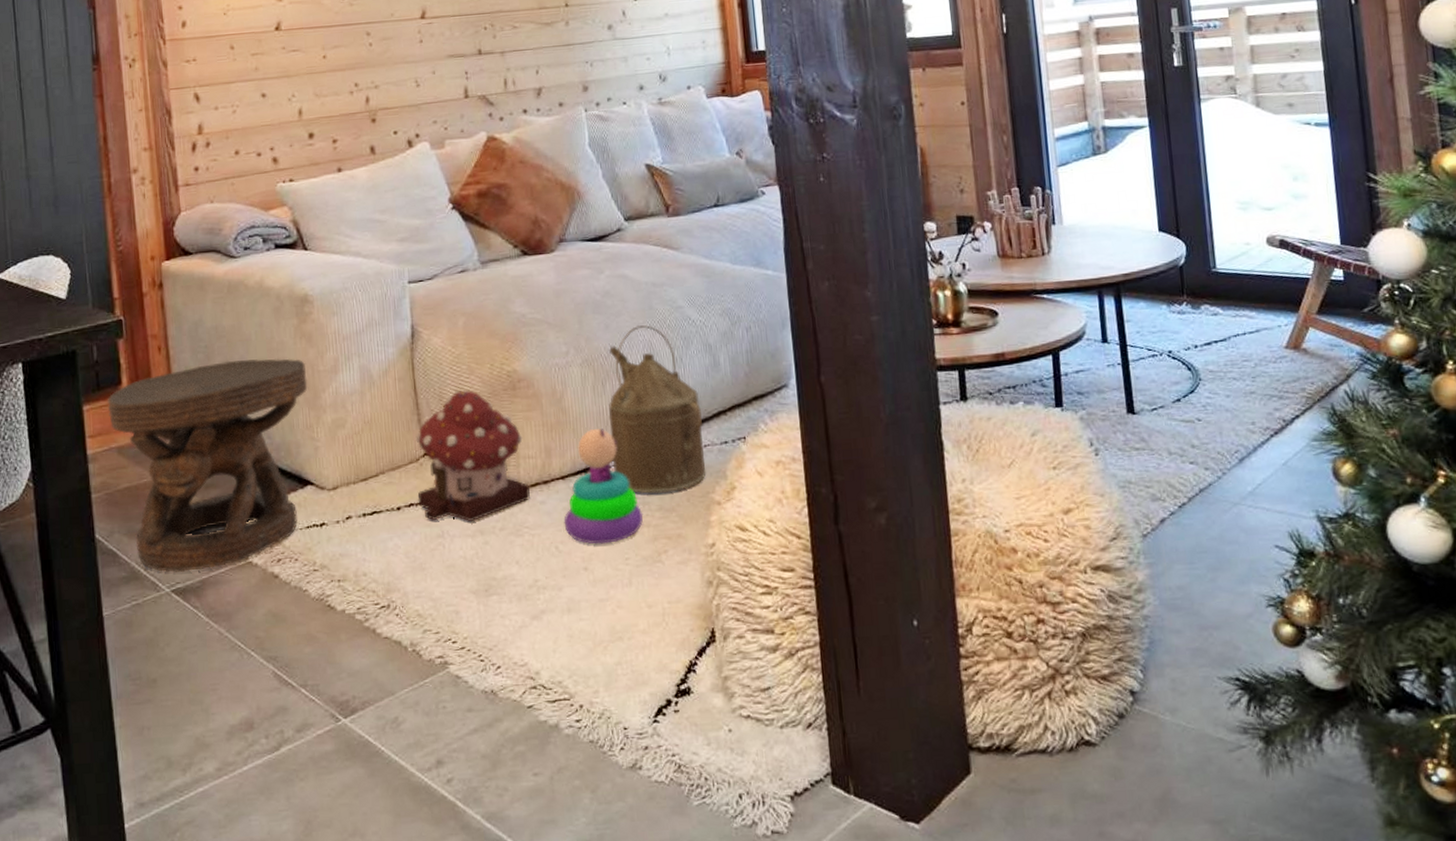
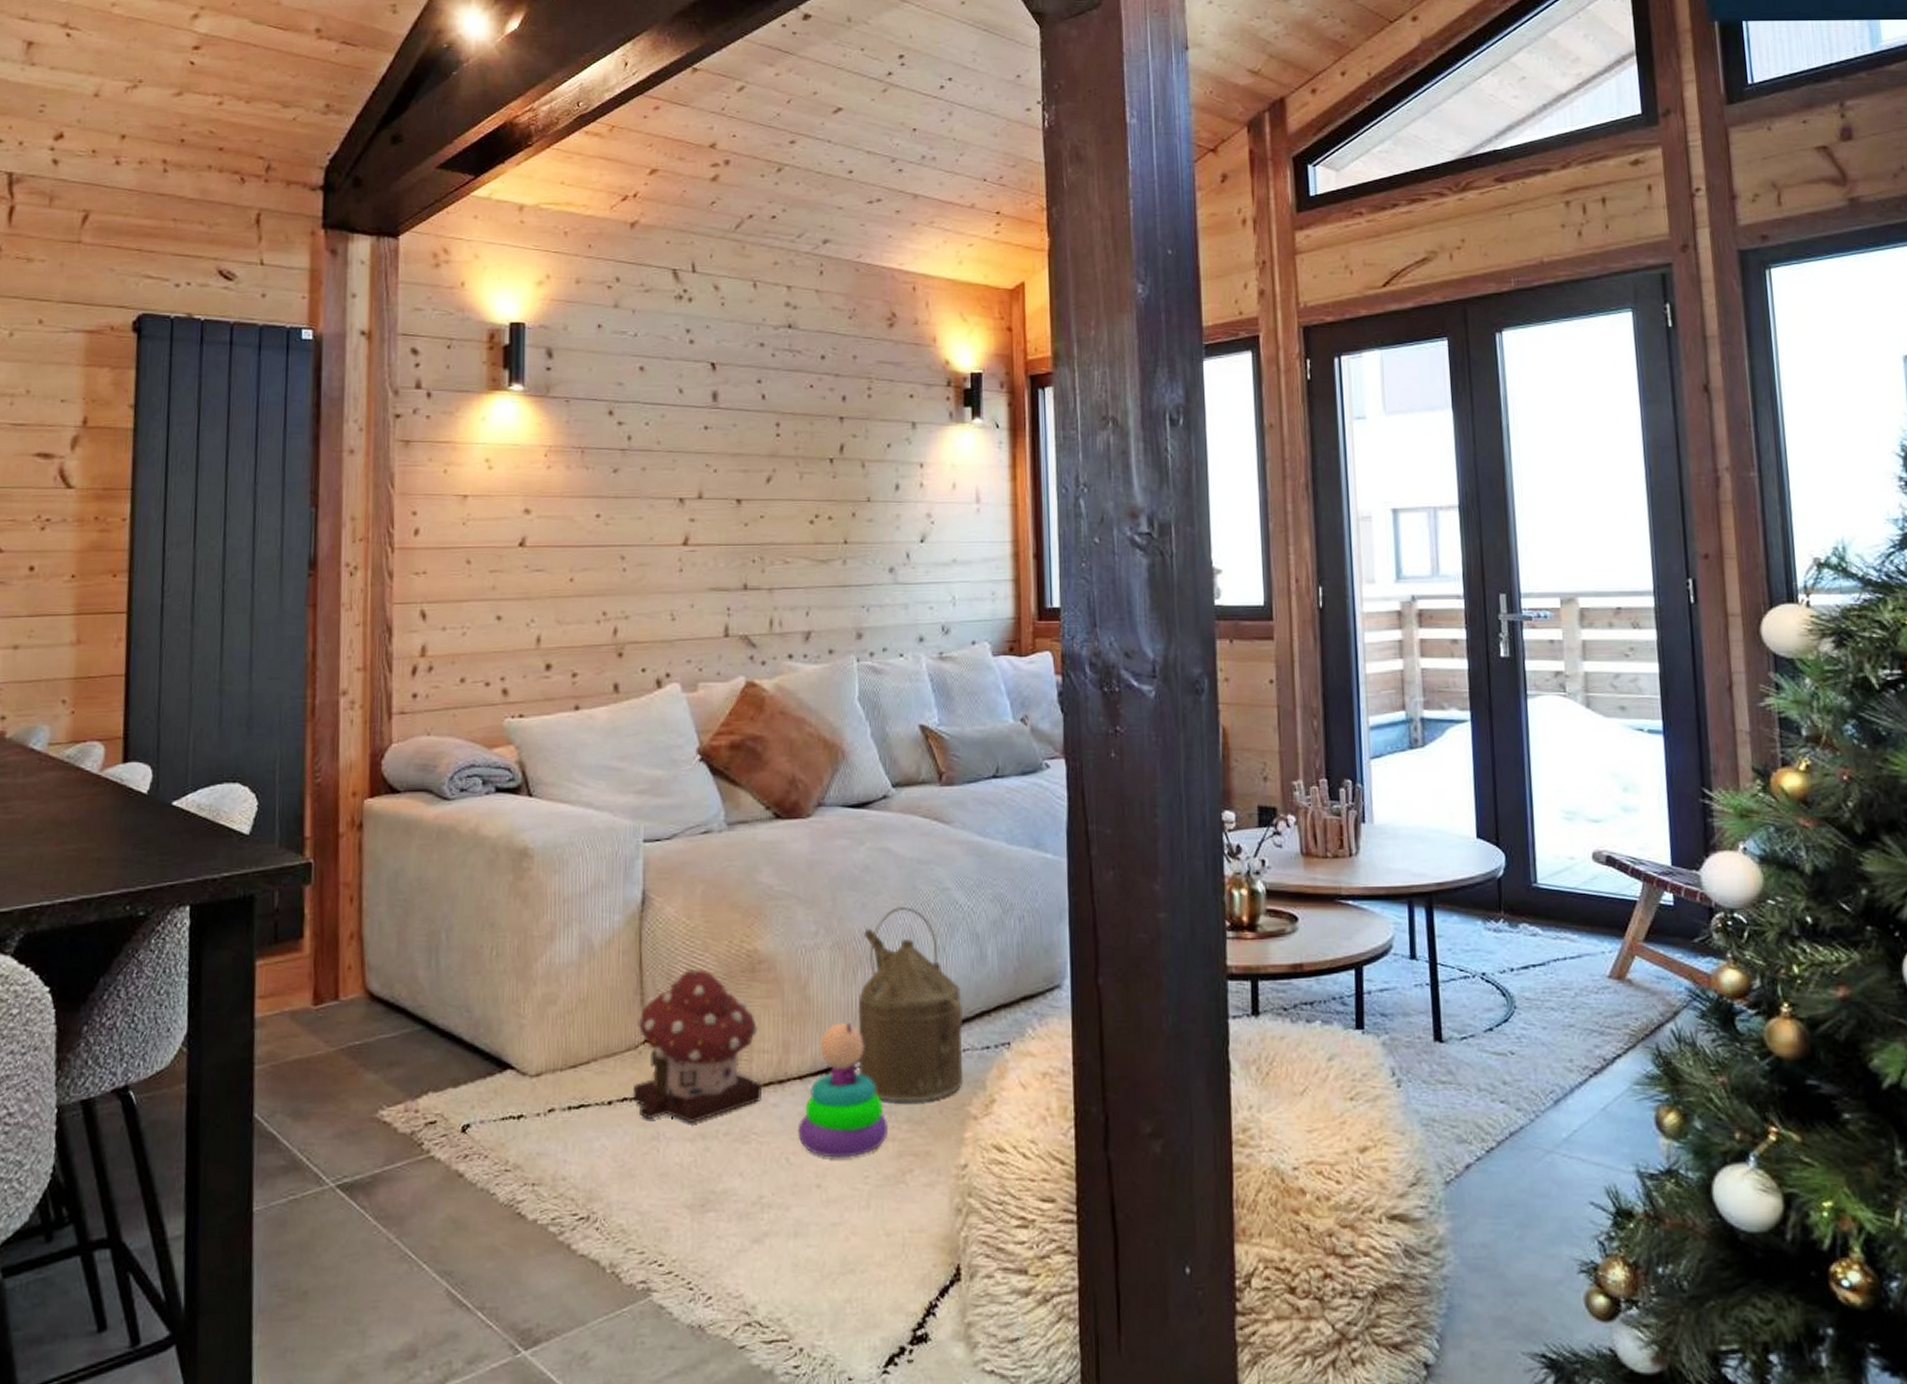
carved stool: present [107,358,308,573] -> none [284,918,519,1165]

